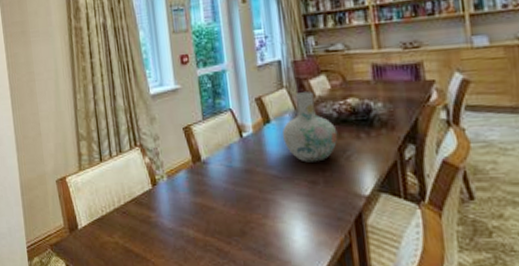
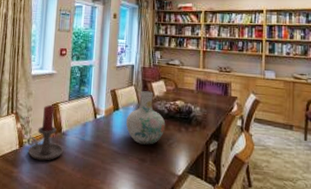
candle holder: none [160,128,208,199] -> present [27,104,64,161]

